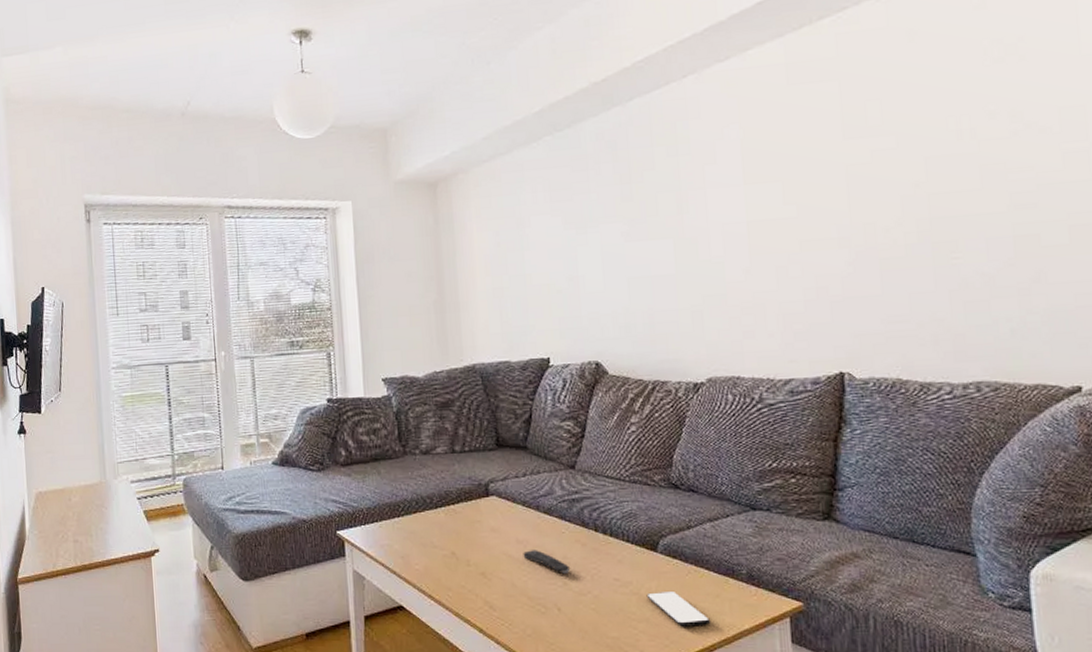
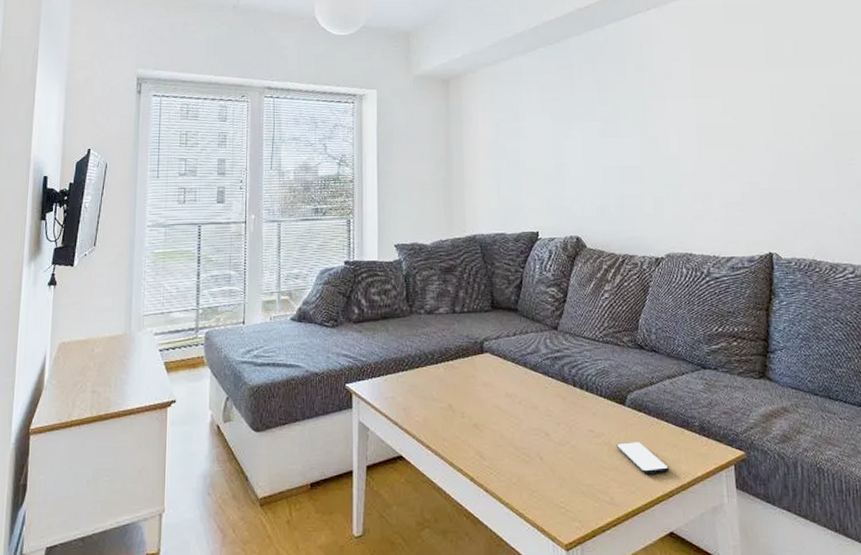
remote control: present [523,550,570,574] -> none [511,403,551,425]

